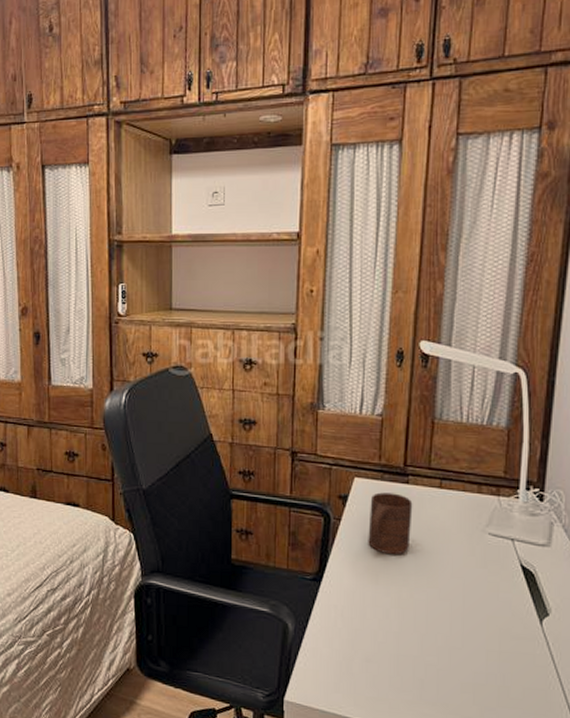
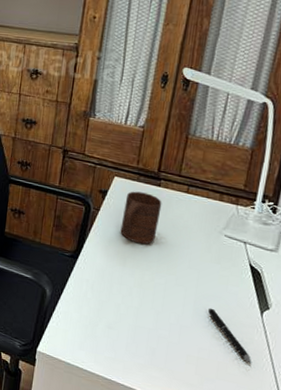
pen: none [480,622,537,684] -> present [208,307,252,364]

